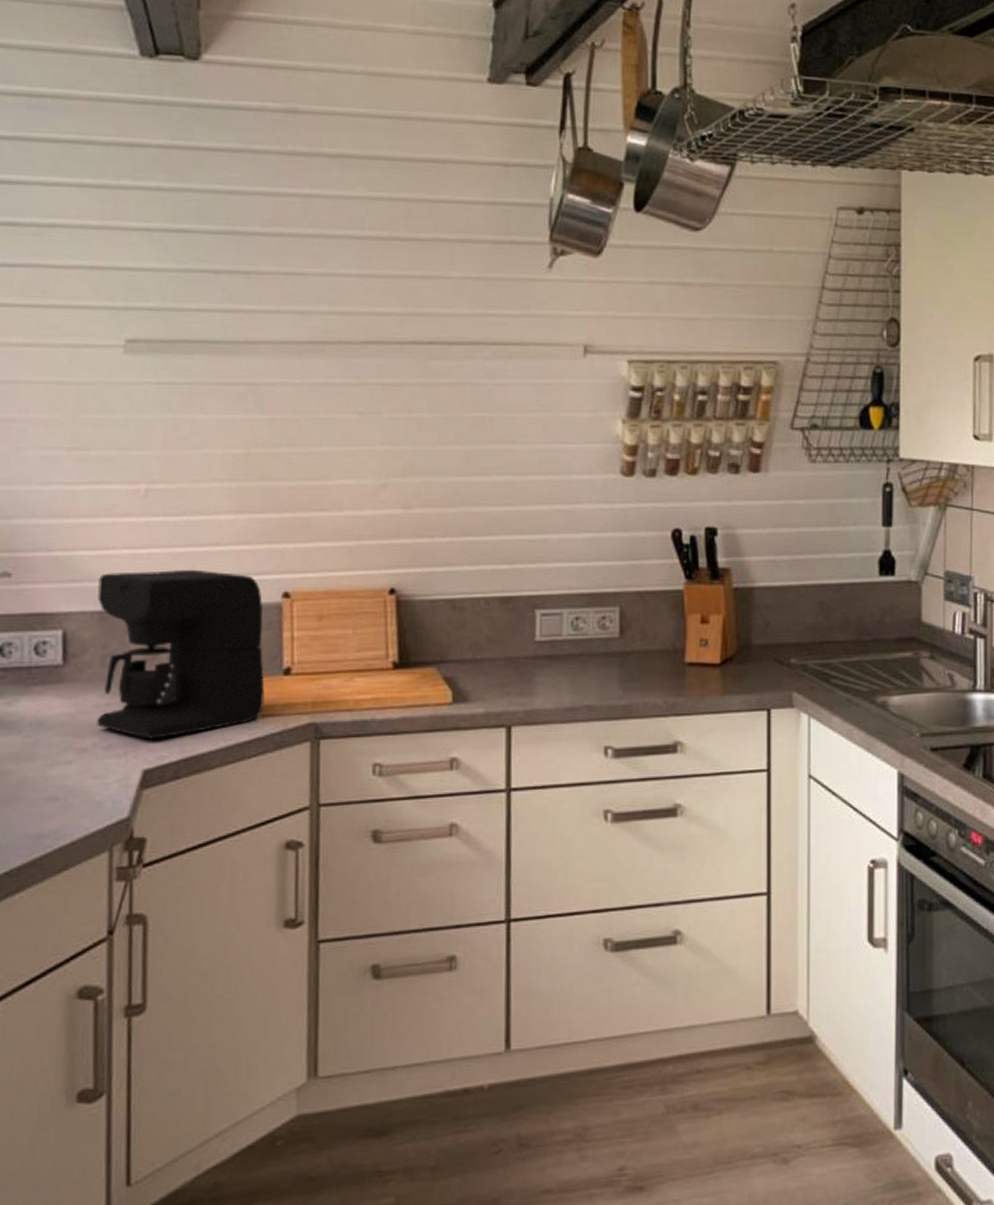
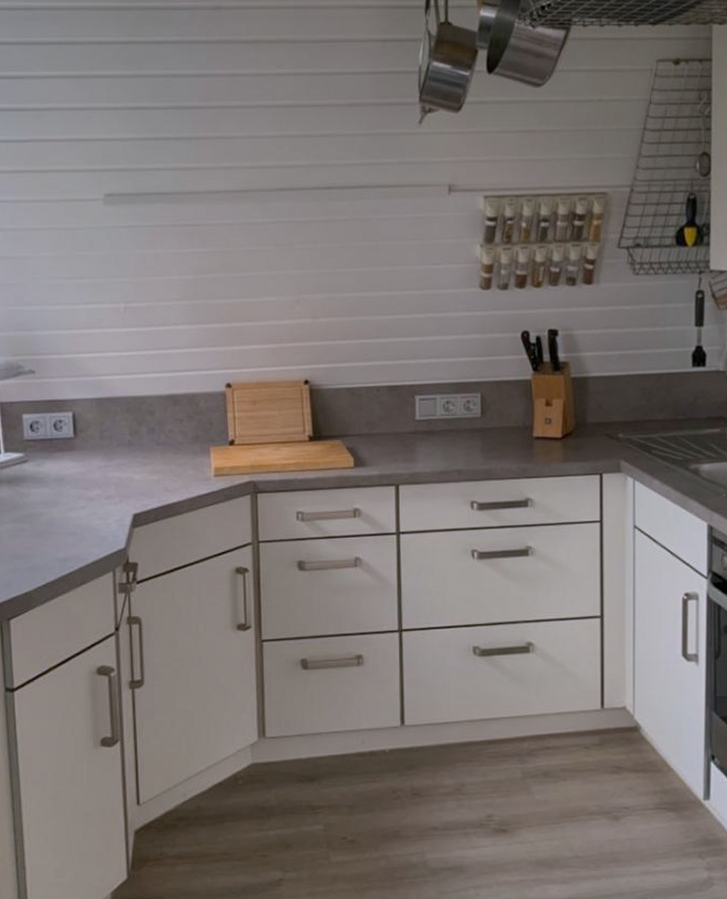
coffee maker: present [96,569,265,739] -> none [95,366,216,492]

